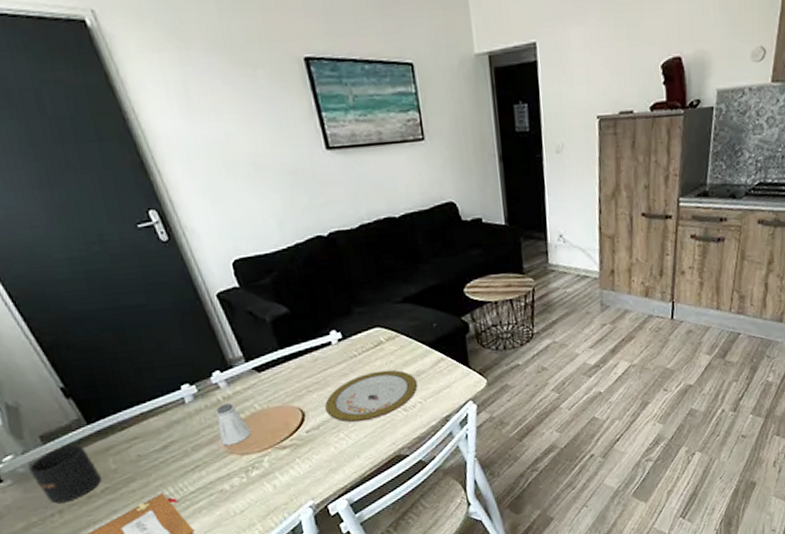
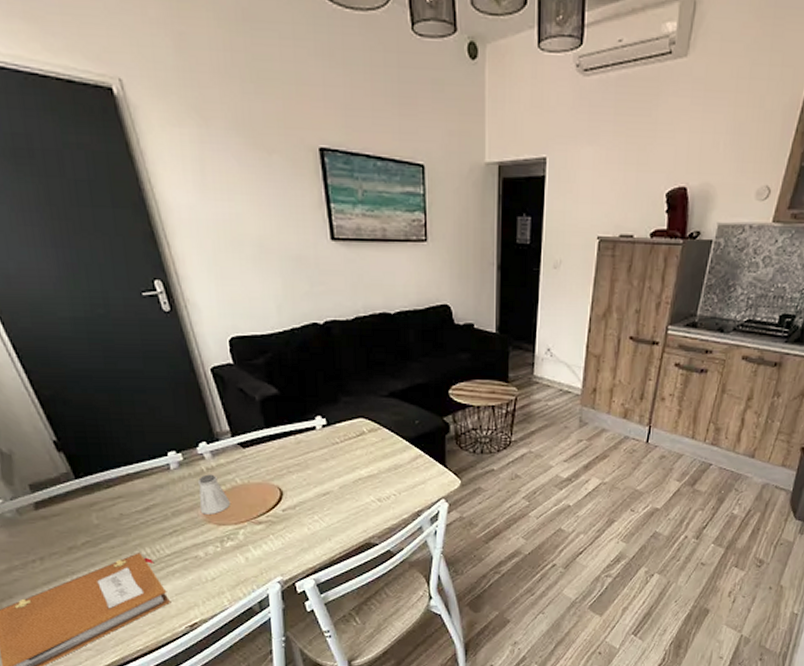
mug: present [29,444,101,504] -> none [16,496,83,551]
plate: present [325,369,418,423] -> none [303,460,394,507]

